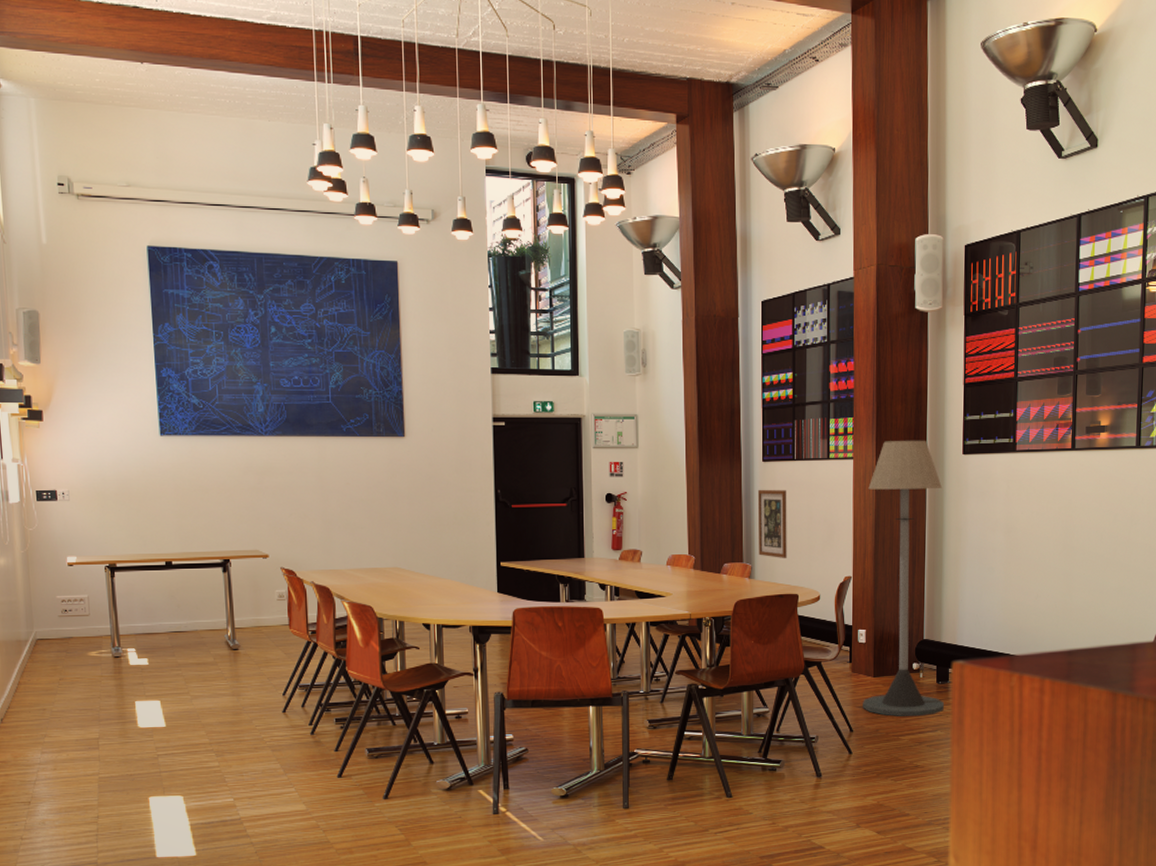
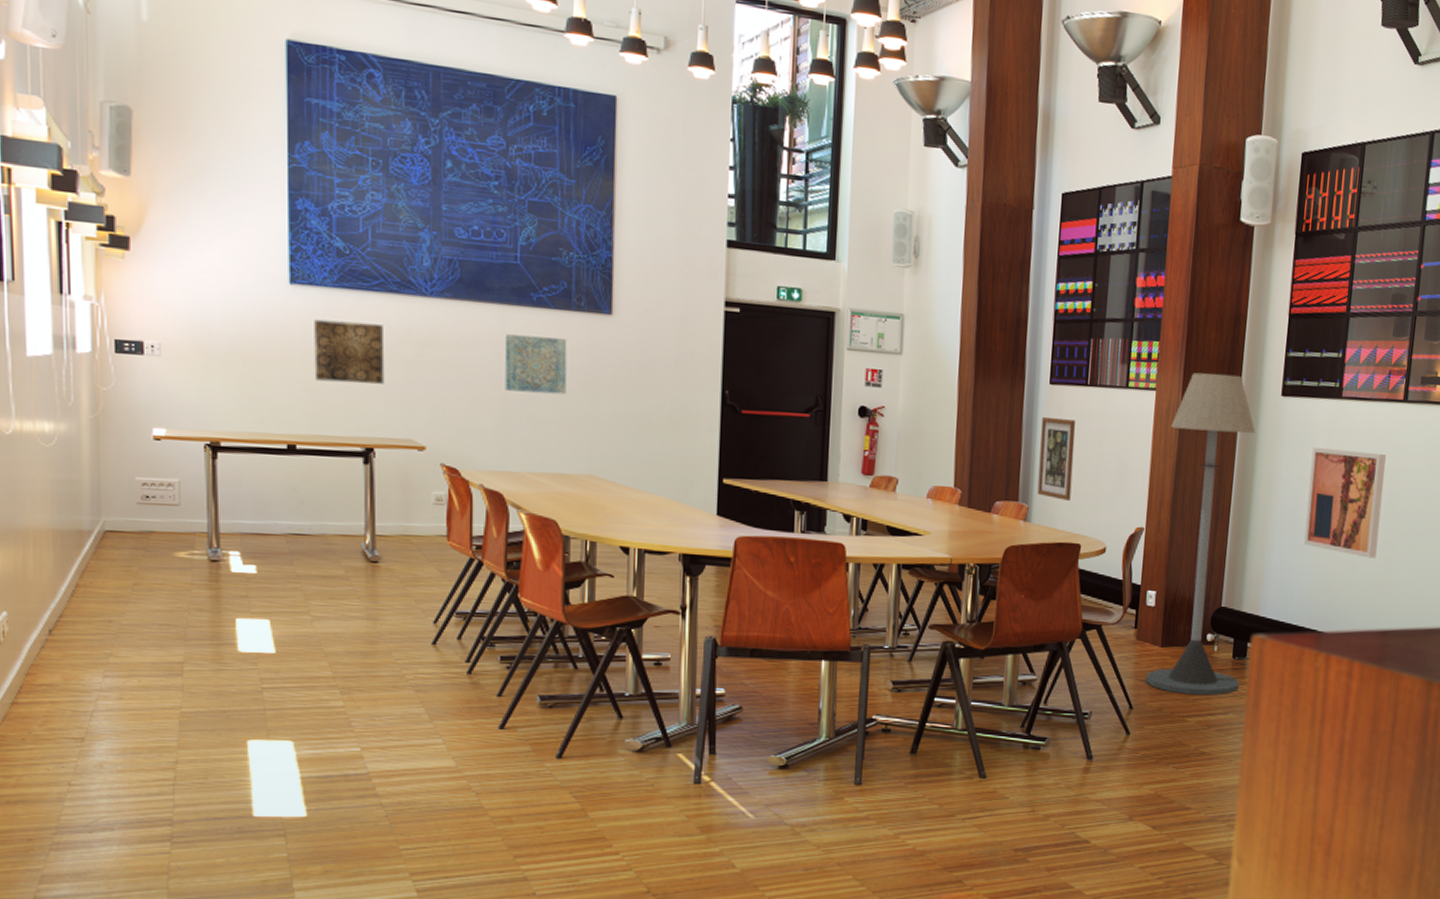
wall art: none [180,461,235,509] -> present [314,319,385,384]
wall art: none [323,460,373,505] -> present [504,334,567,395]
wall art: none [992,495,1060,588] -> present [1304,447,1386,558]

